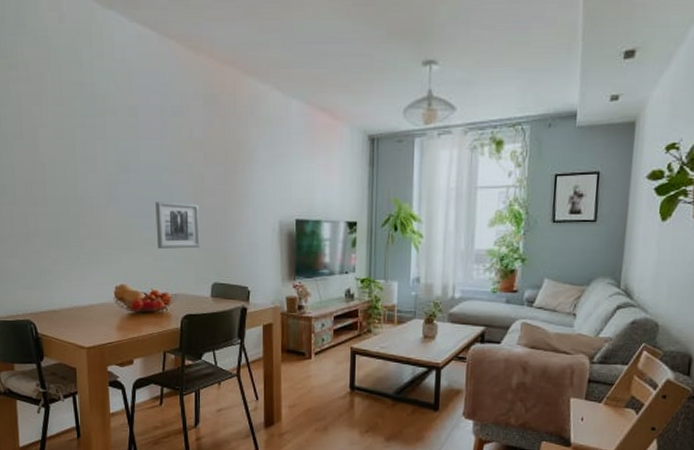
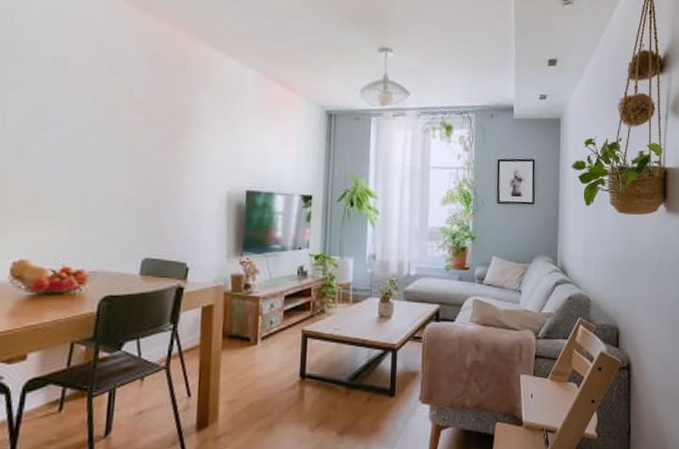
wall art: present [155,202,200,249] -> none [76,164,134,219]

